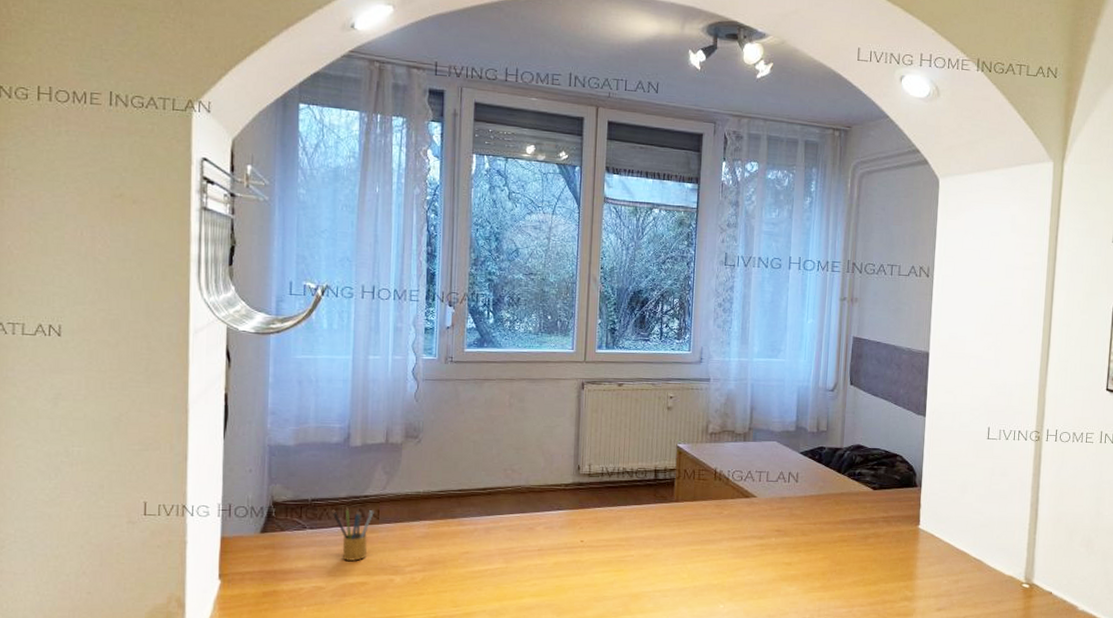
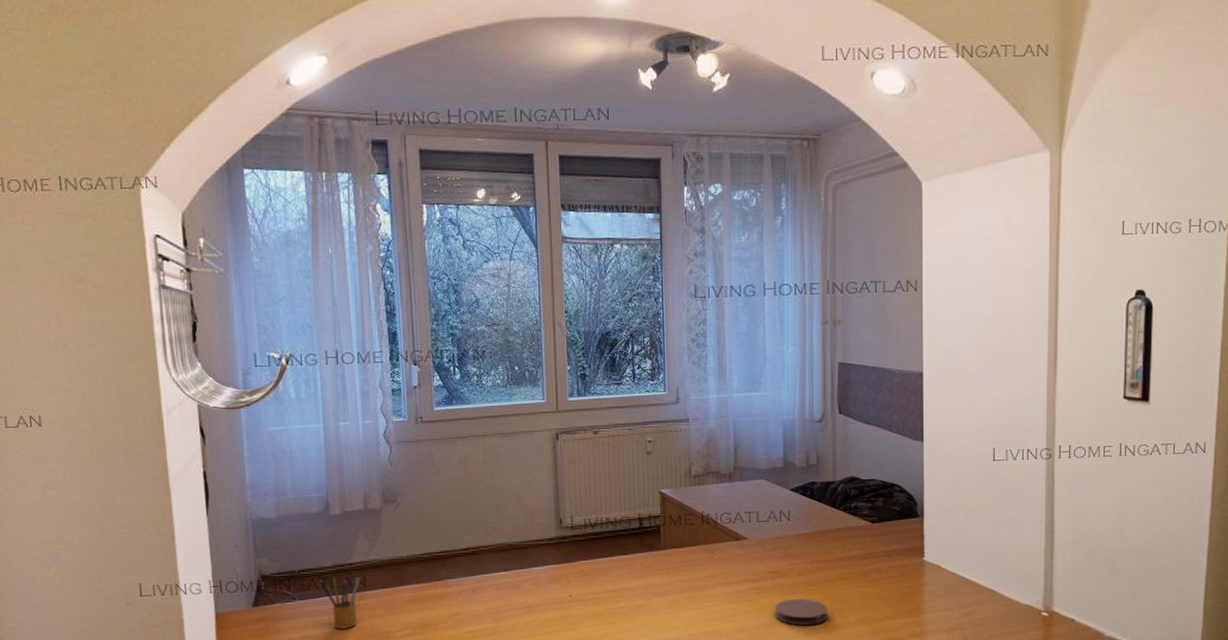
coaster: none [776,558,828,583] -> present [774,599,828,625]

